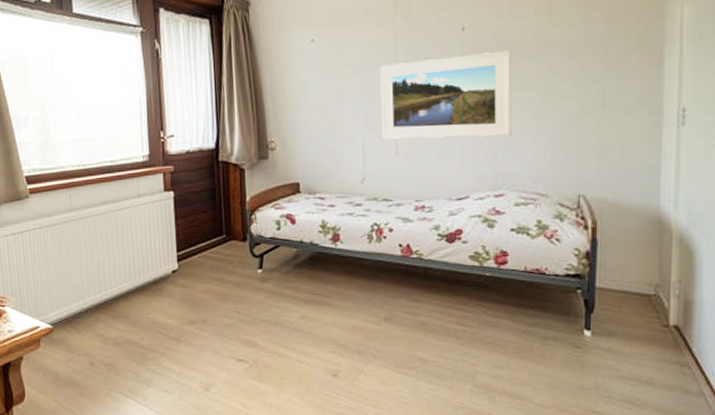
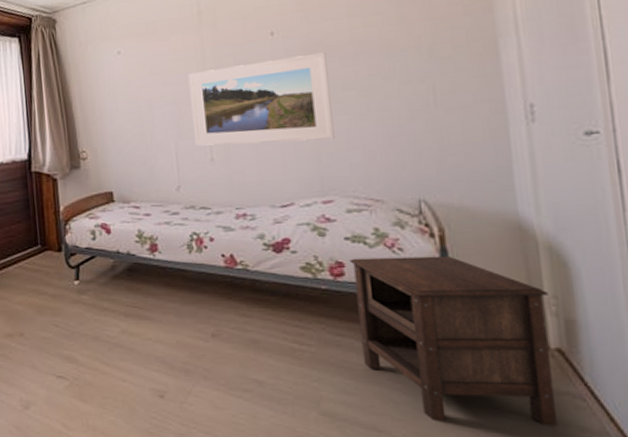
nightstand: none [513,246,674,390] -> present [349,256,557,426]

